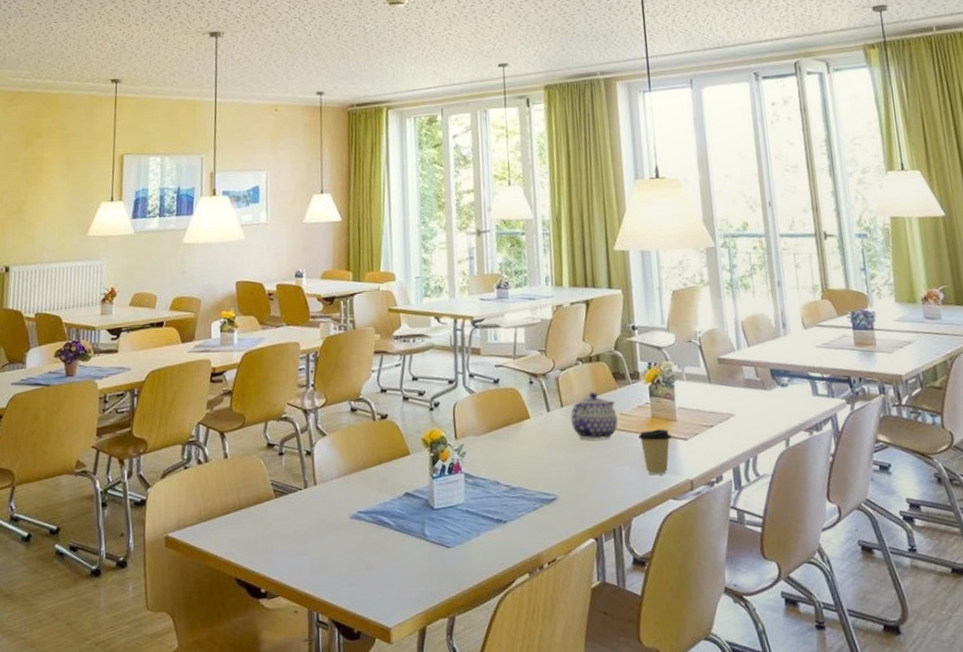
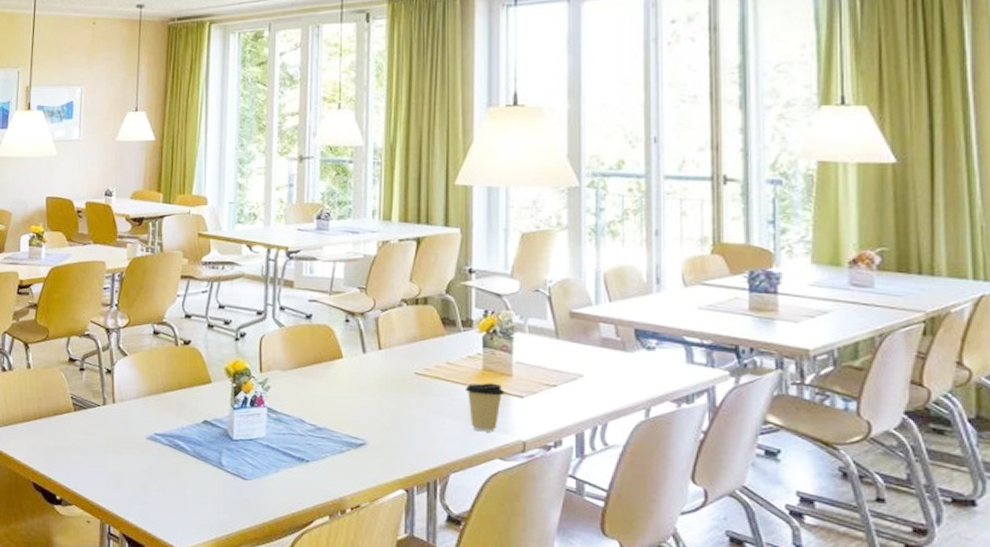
teapot: present [571,392,618,440] -> none [389,336,443,388]

